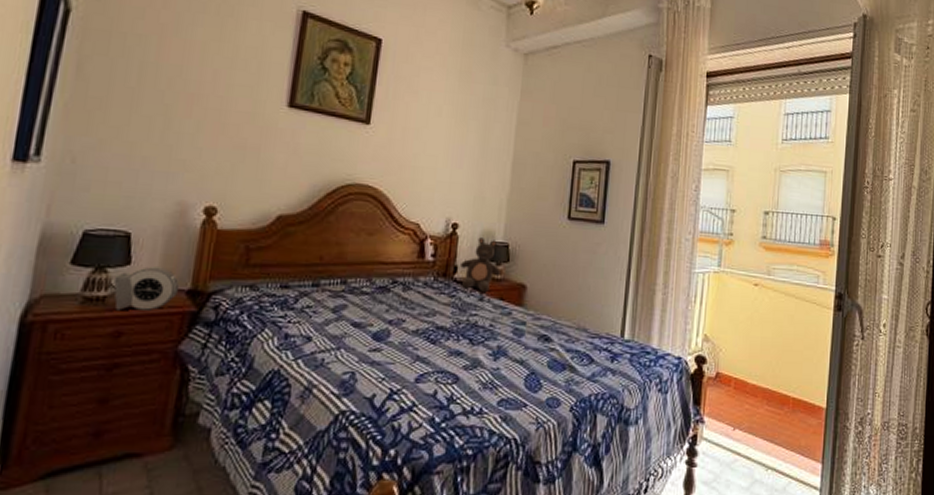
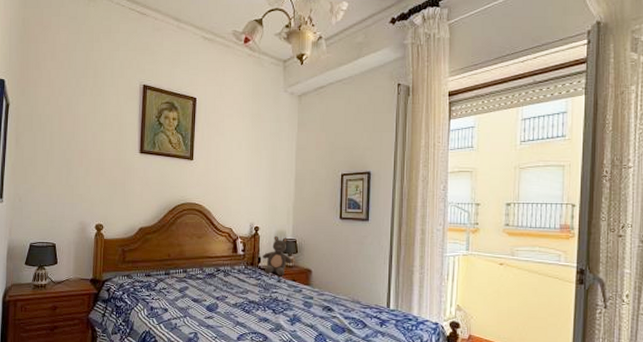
alarm clock: present [113,266,180,312] -> none [49,265,86,294]

